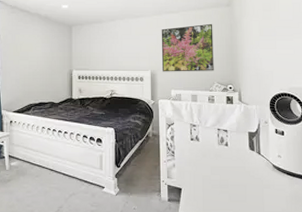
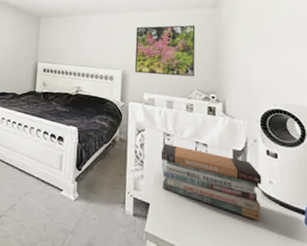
book stack: none [188,133,273,190] -> present [160,143,262,221]

